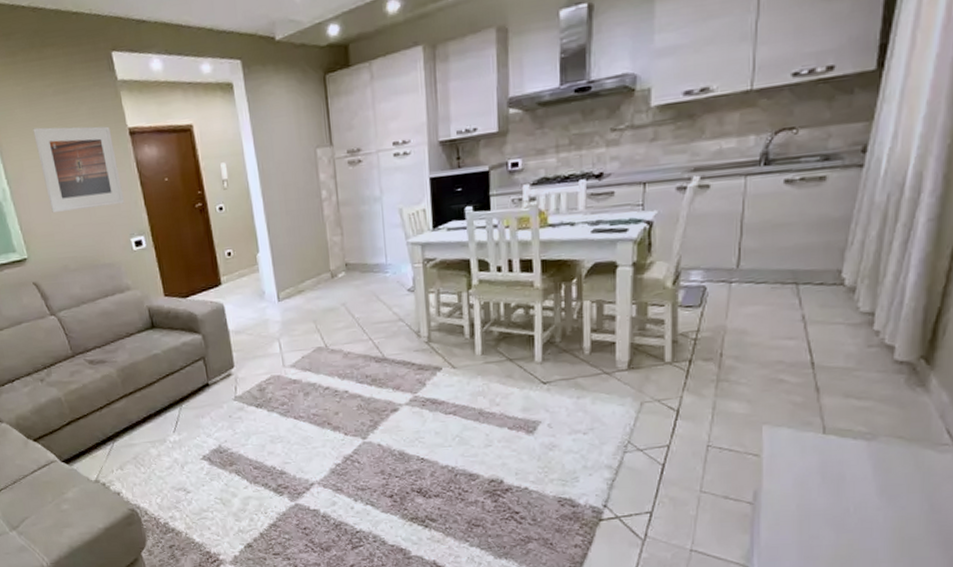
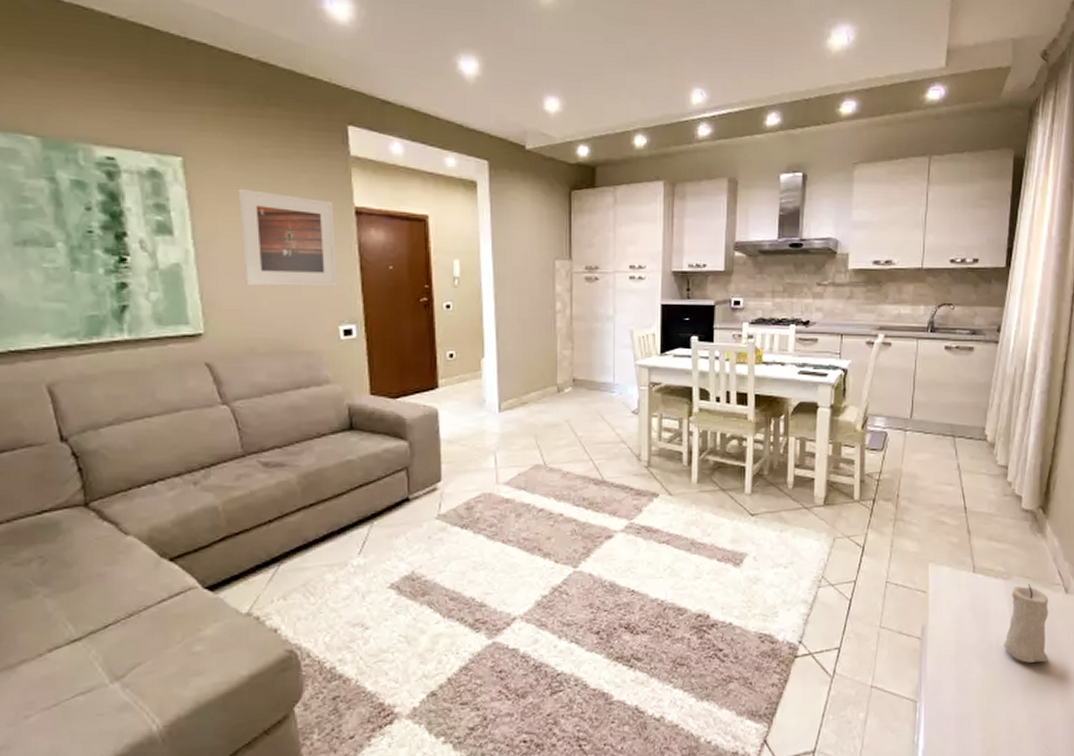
candle: none [864,444,931,531] -> present [1003,583,1049,663]

